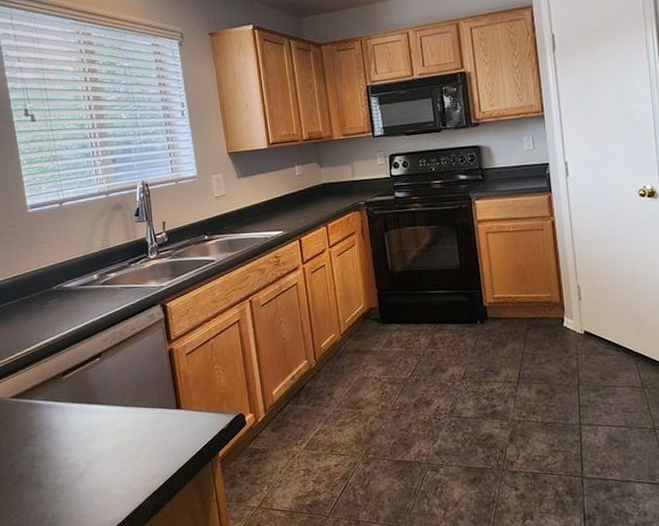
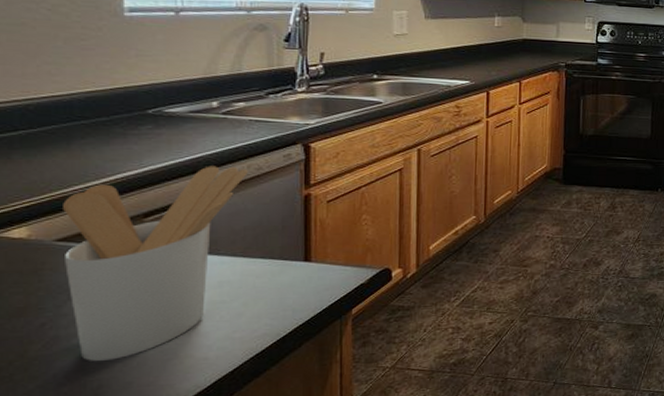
utensil holder: none [11,328,126,497] -> present [63,166,248,362]

